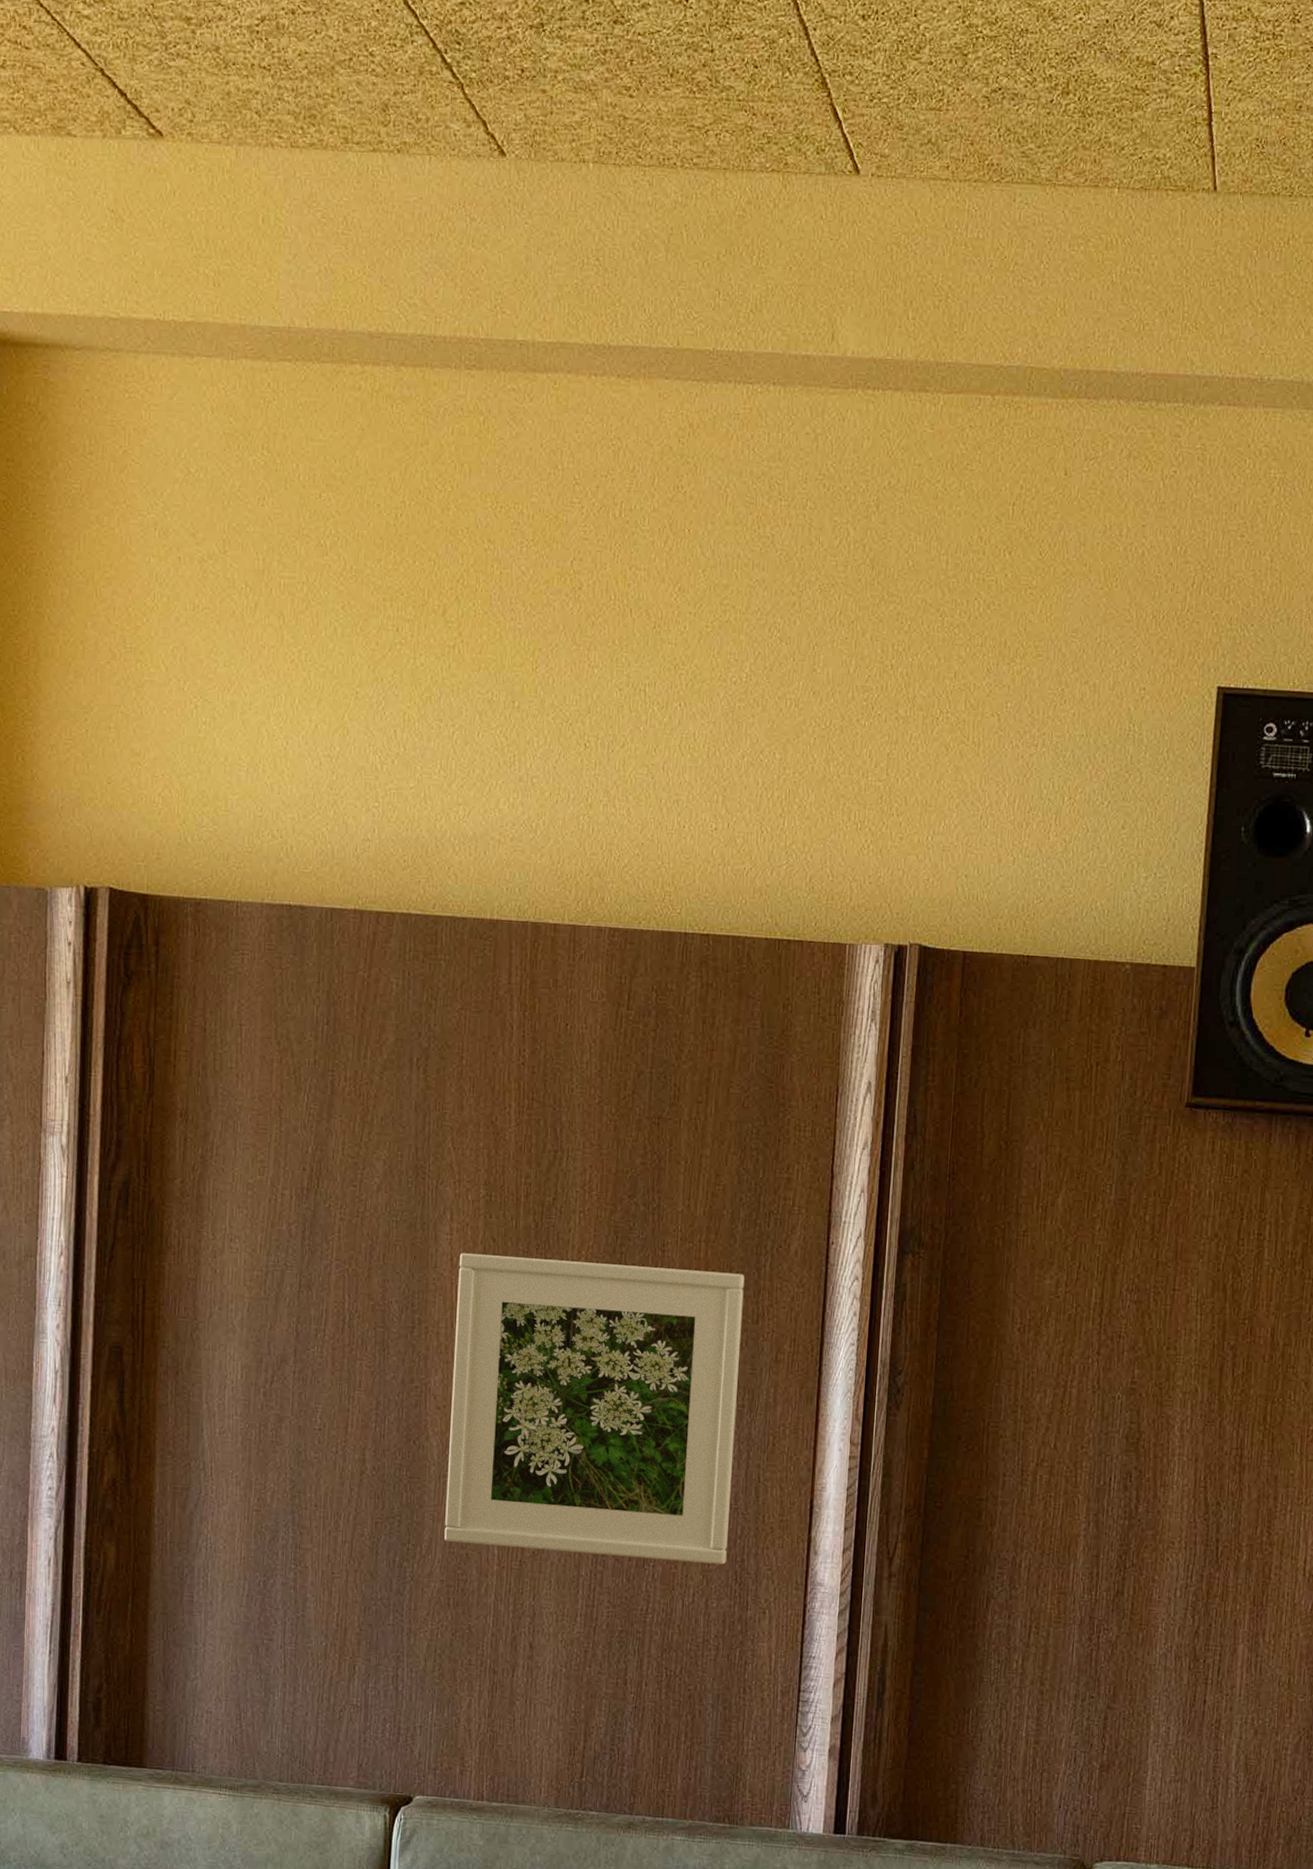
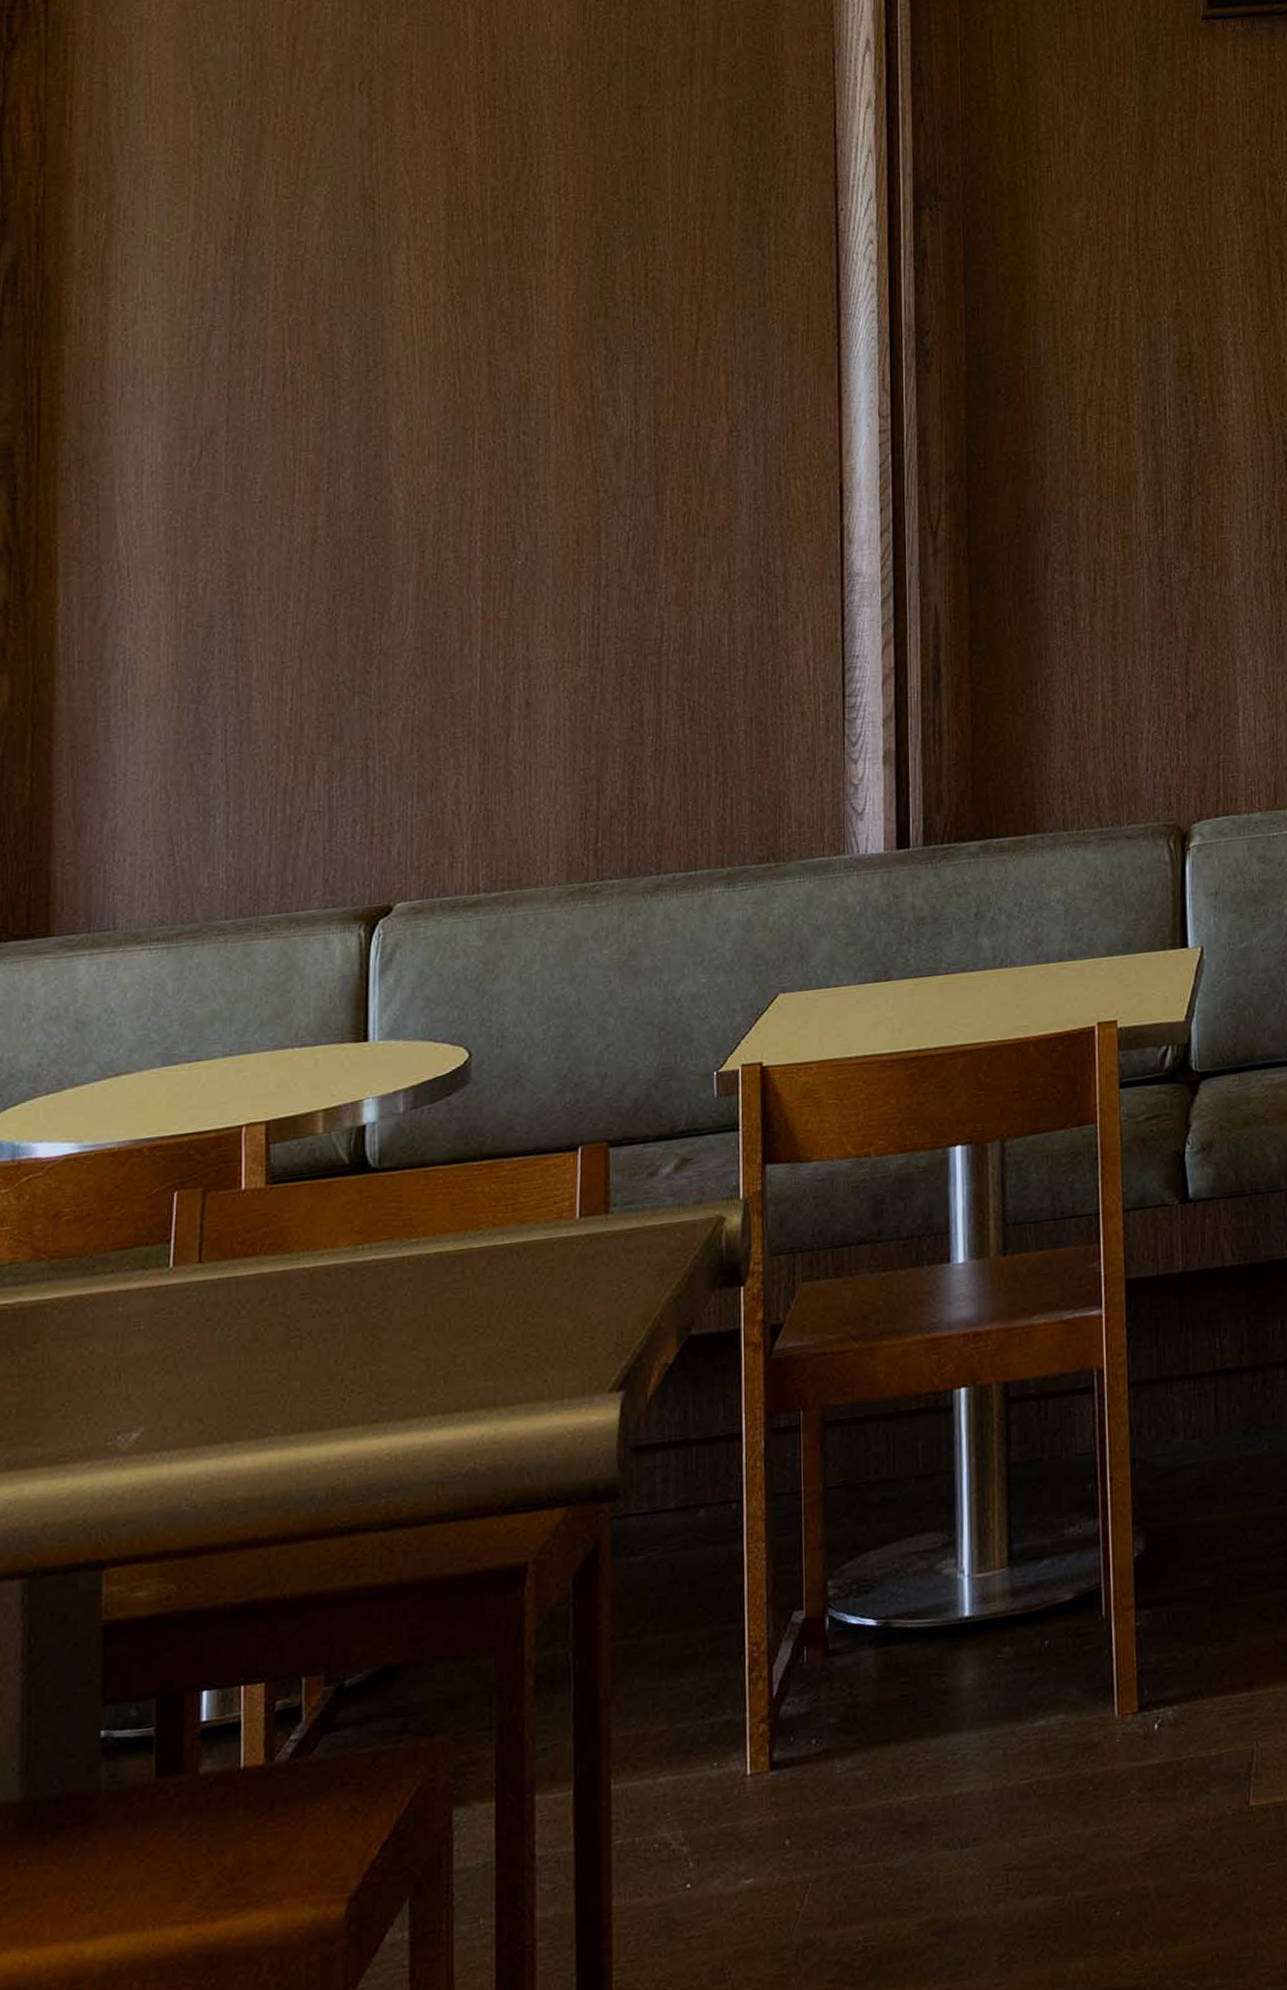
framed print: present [444,1253,745,1565] -> none [417,256,750,603]

